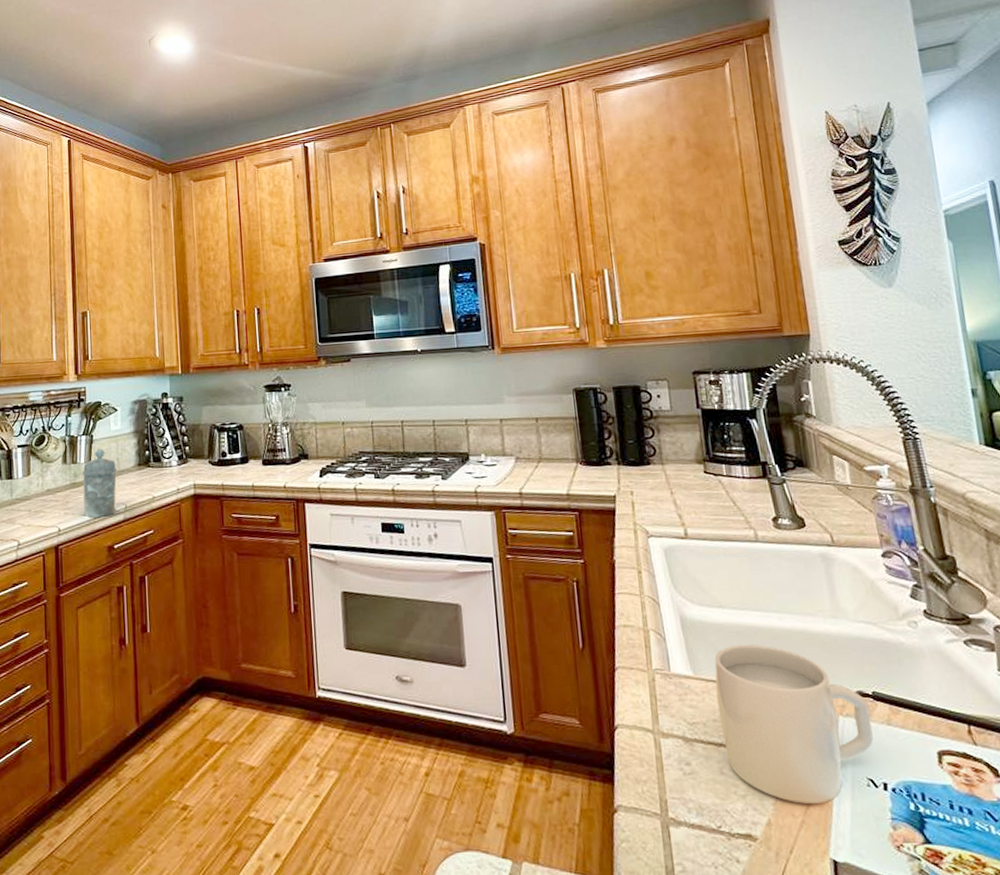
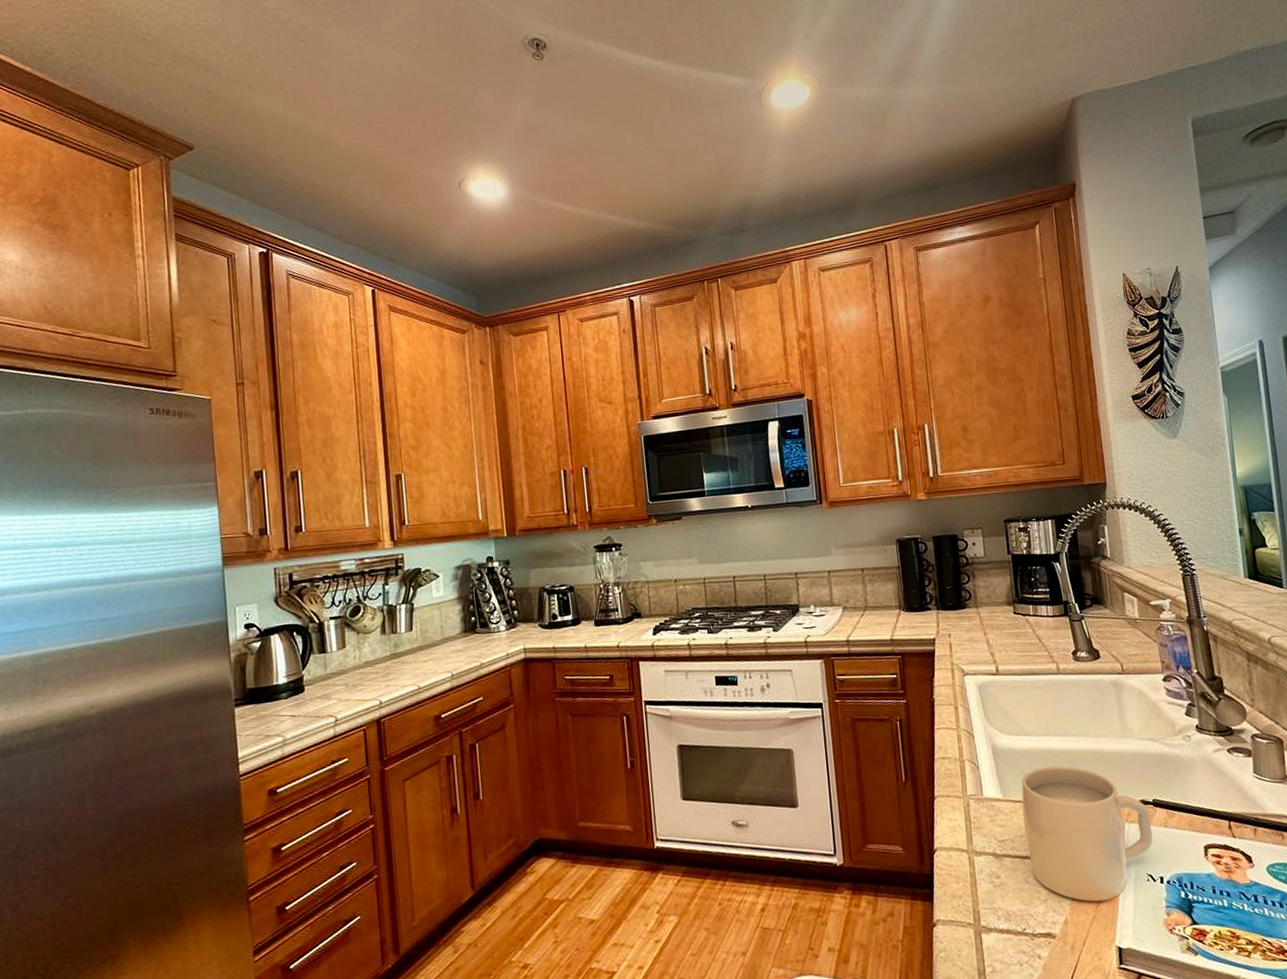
canister: present [82,449,118,518] -> none [403,617,442,688]

